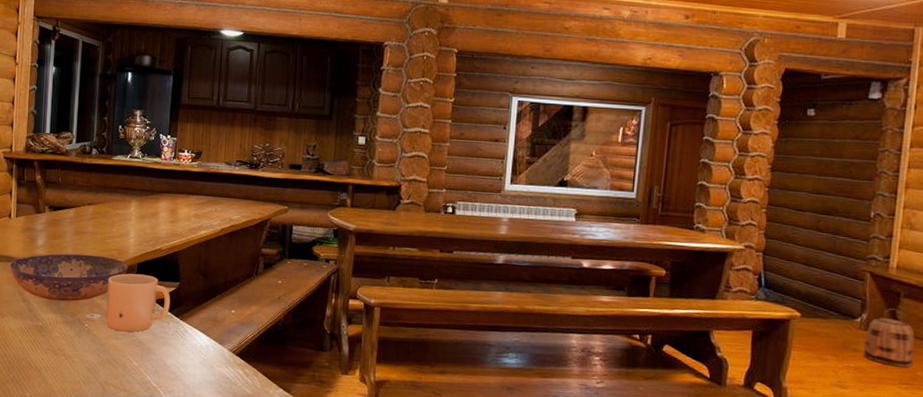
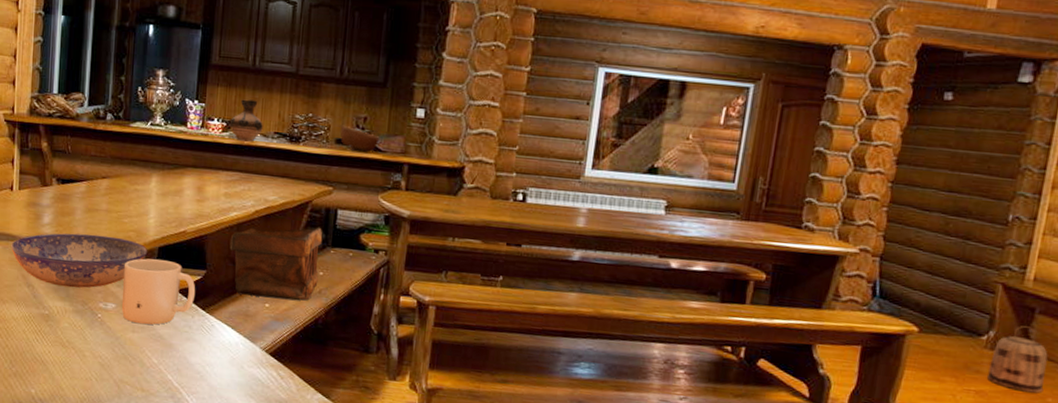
ceramic jug: none [197,133,227,169] -> present [229,99,263,142]
pouch: none [199,241,281,306] -> present [229,227,323,301]
wooden bowl: none [293,152,327,176] -> present [340,125,380,153]

